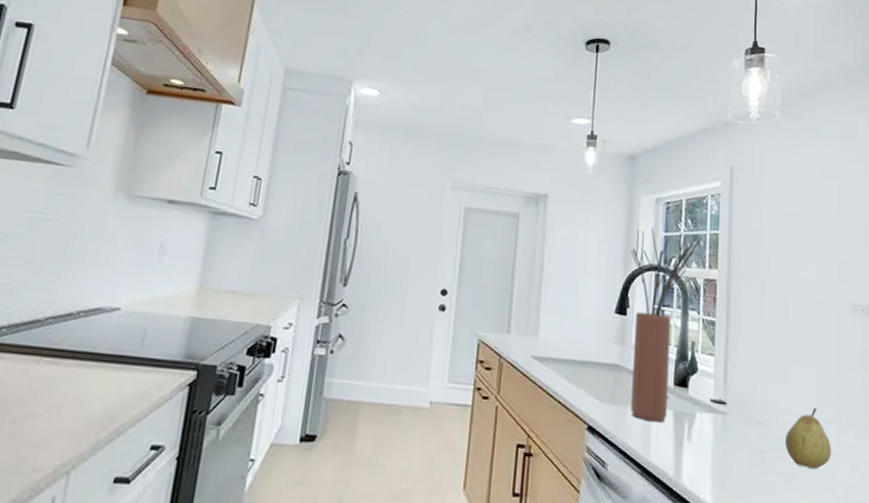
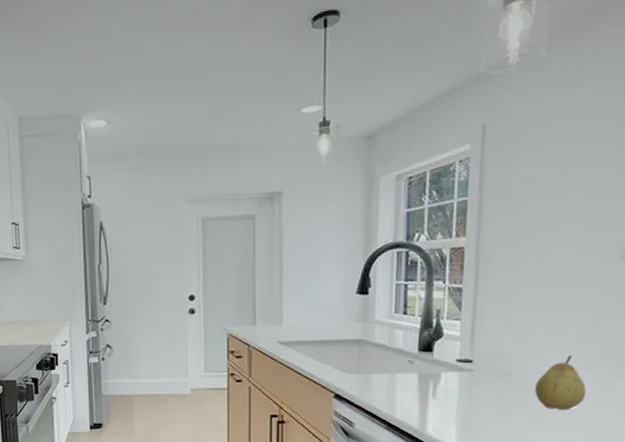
vase: present [631,227,702,423] -> none [371,205,449,385]

